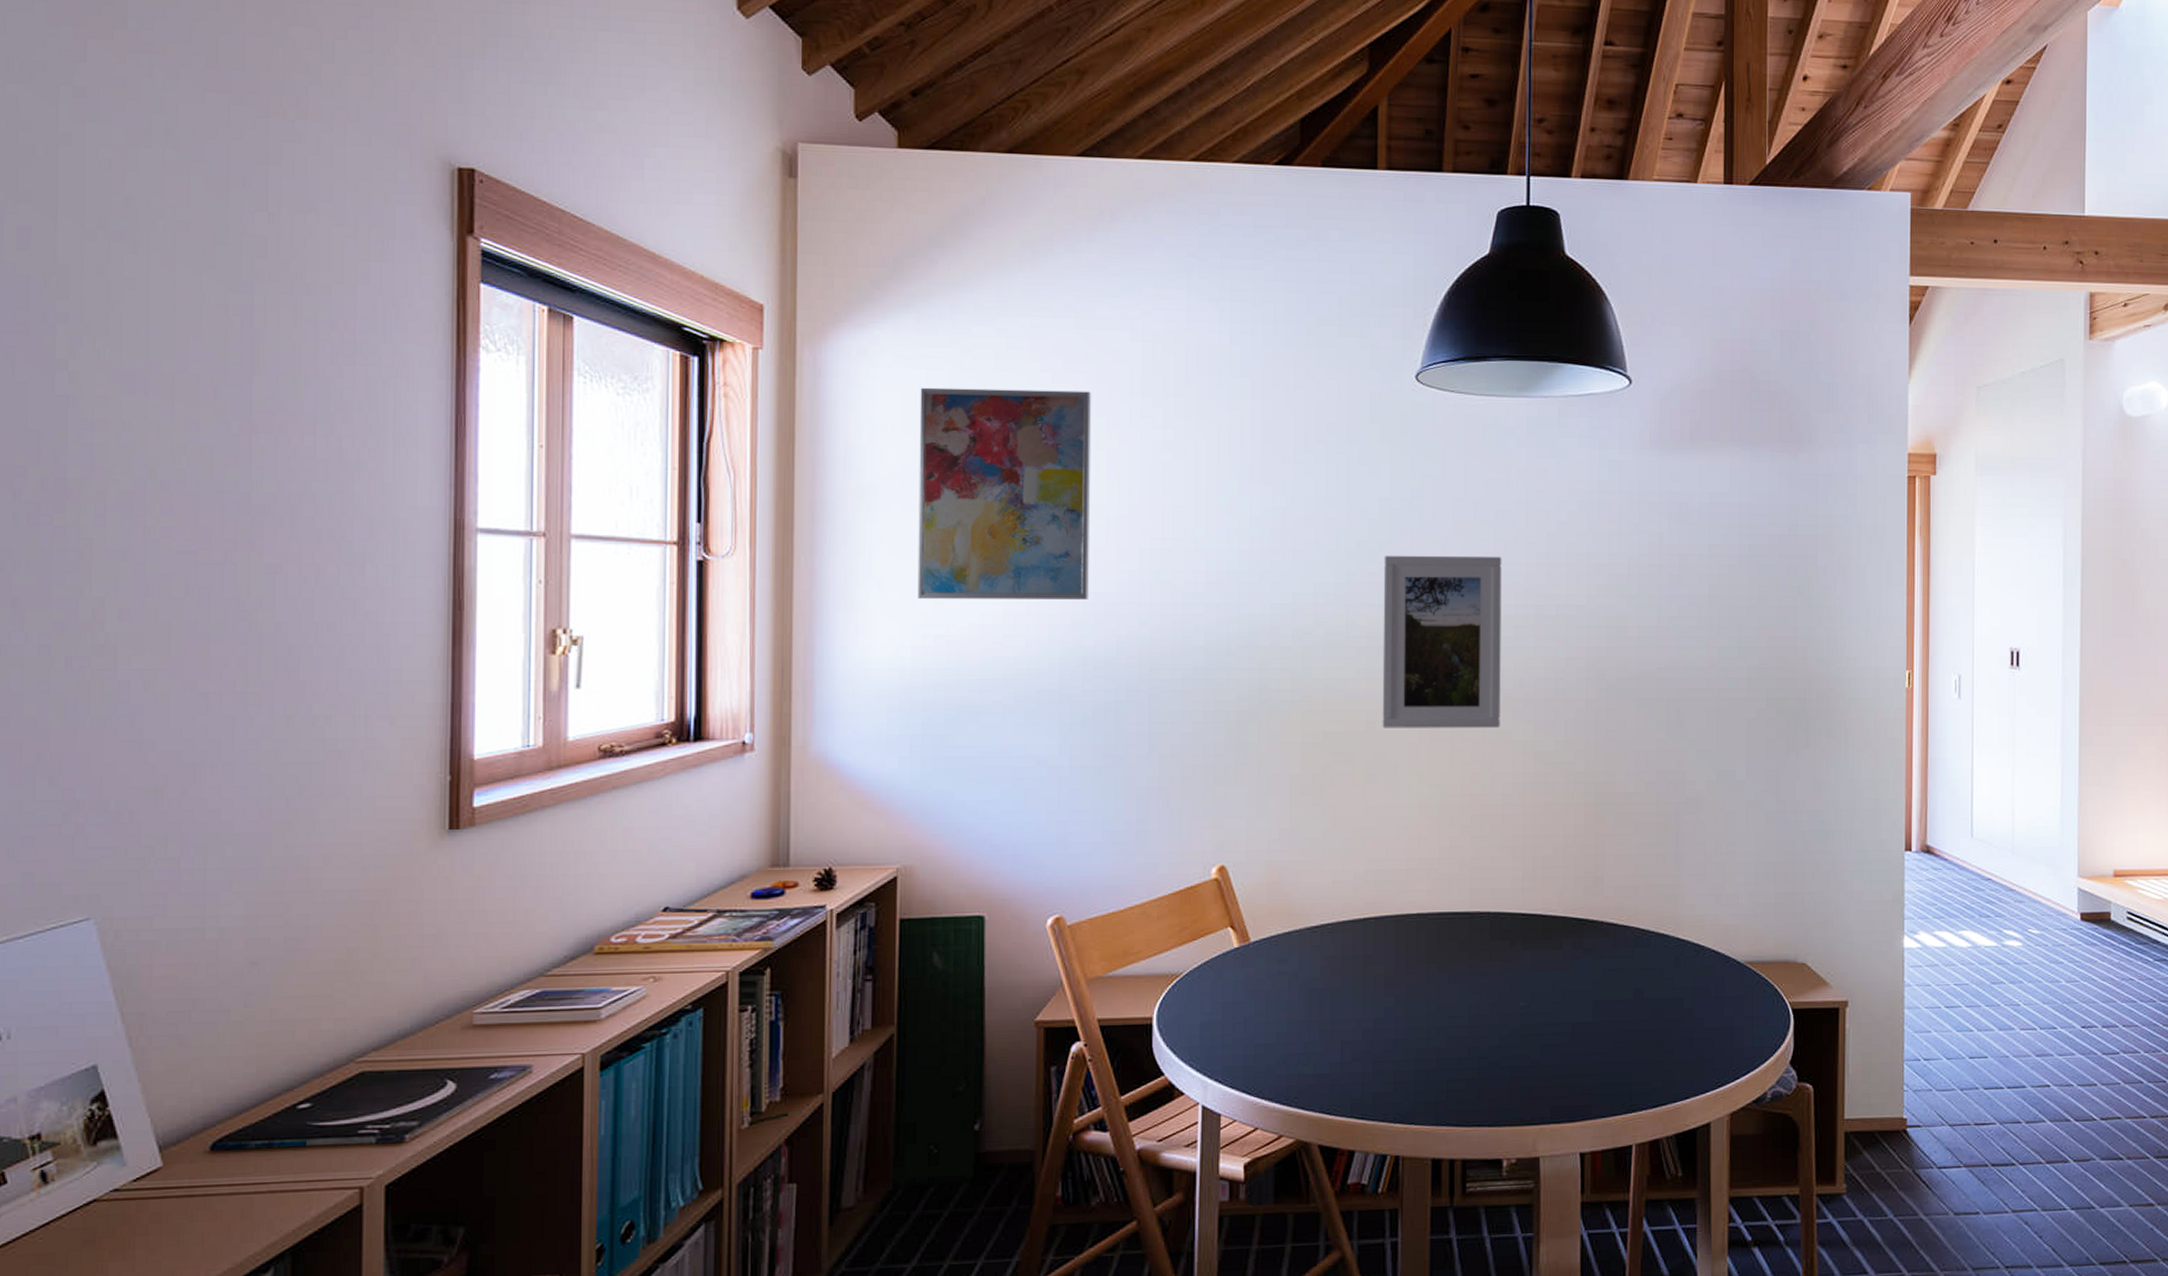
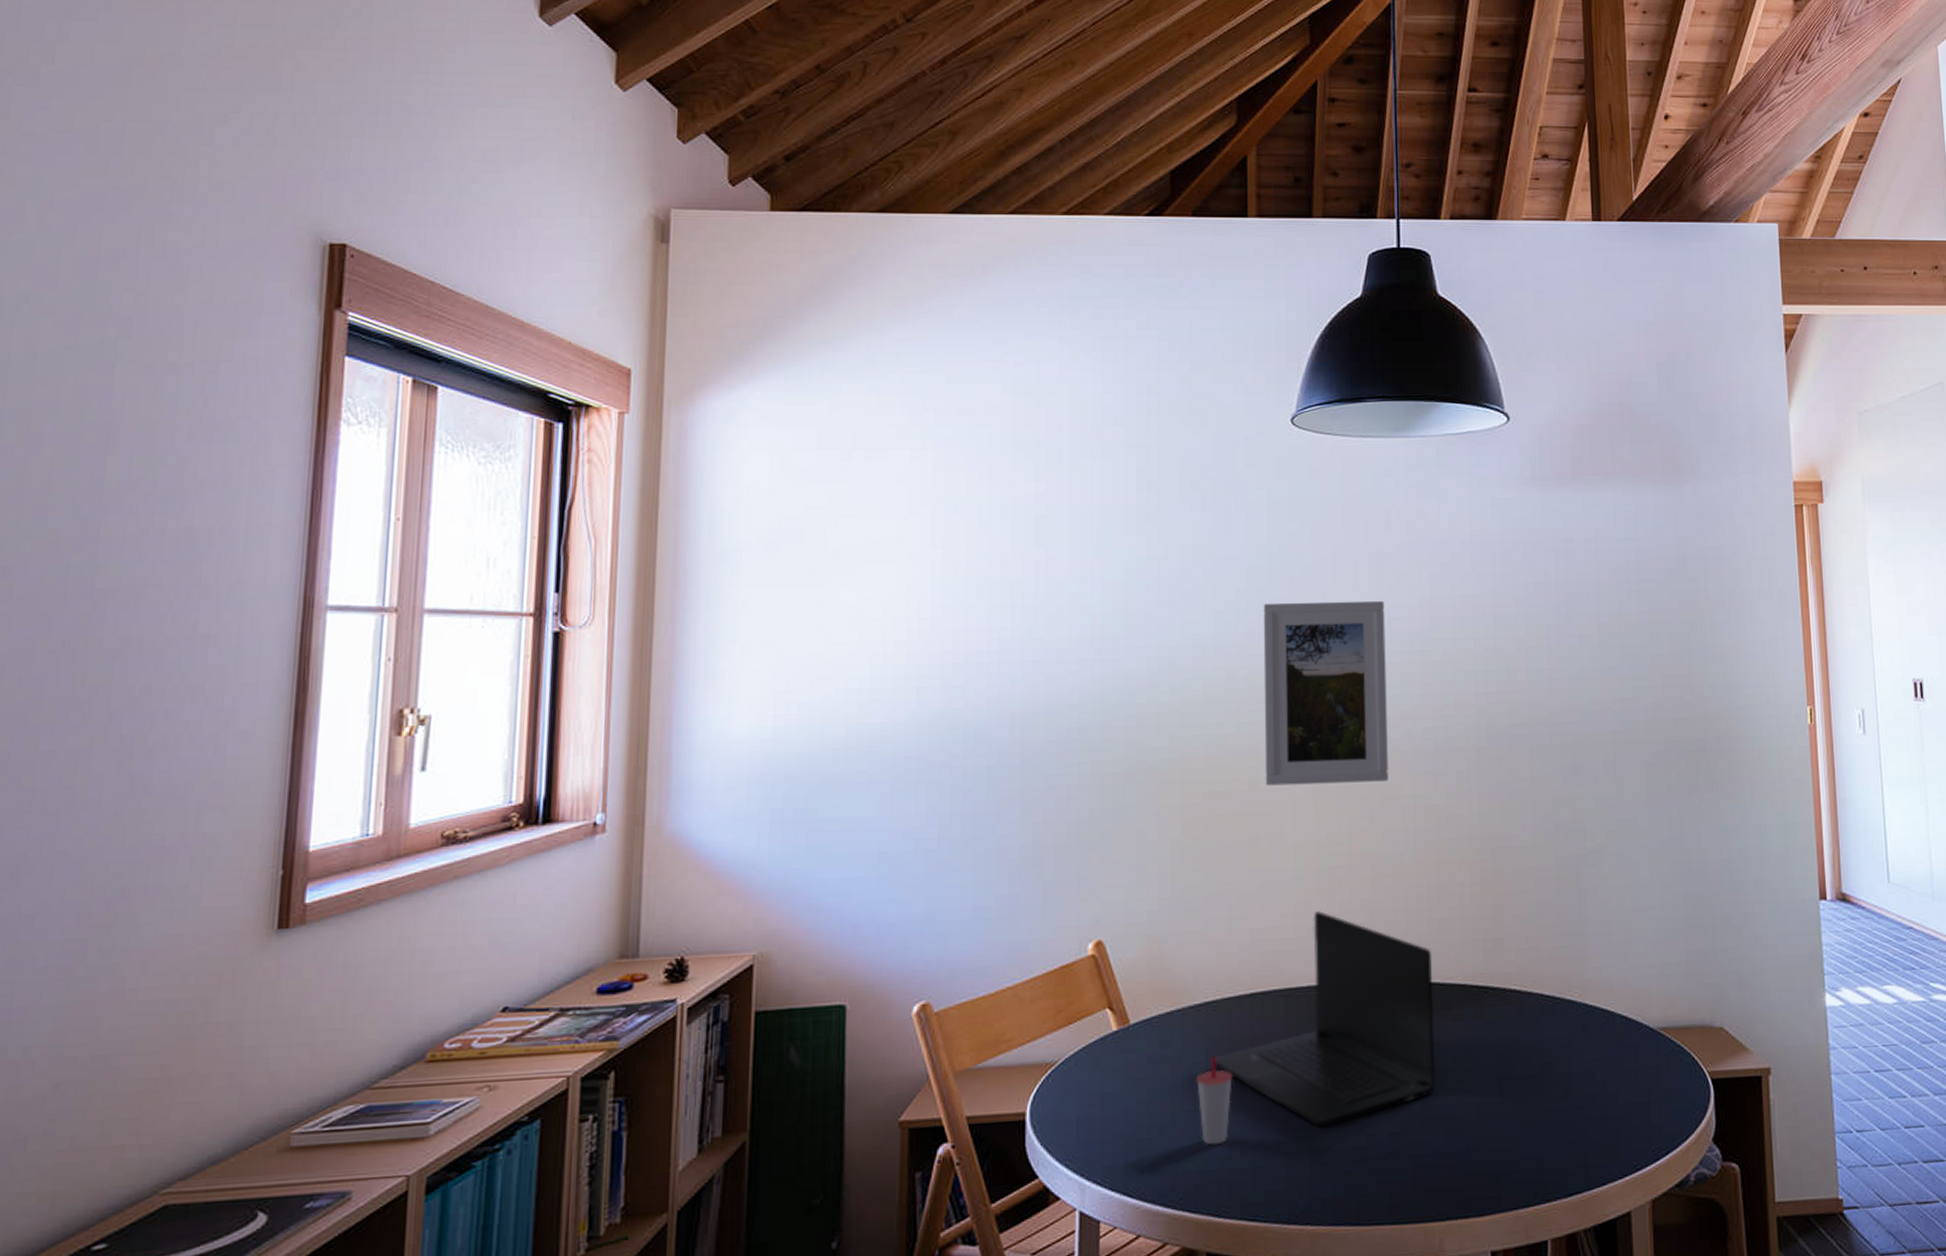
wall art: present [917,387,1092,600] -> none [781,445,963,664]
cup: none [1310,972,1345,1052] -> present [1195,1054,1233,1146]
laptop: none [1329,846,1536,1040] -> present [1215,911,1436,1128]

